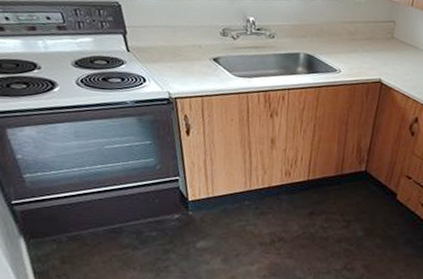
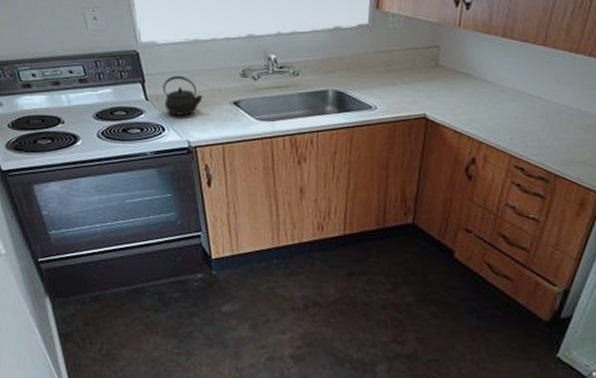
kettle: none [144,30,184,69] -> present [163,76,203,116]

